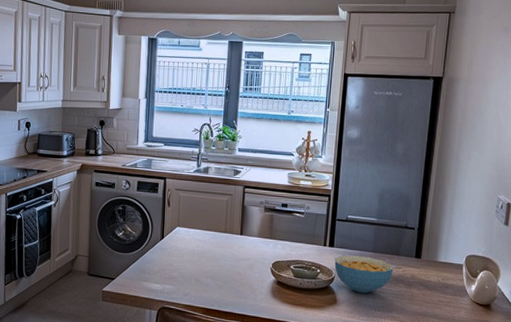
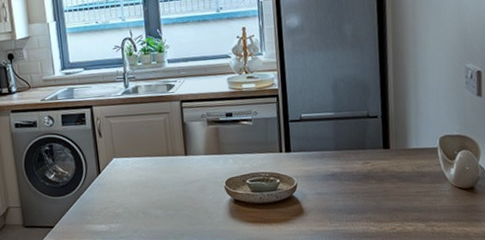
cereal bowl: present [334,255,394,294] -> none [294,156,361,198]

